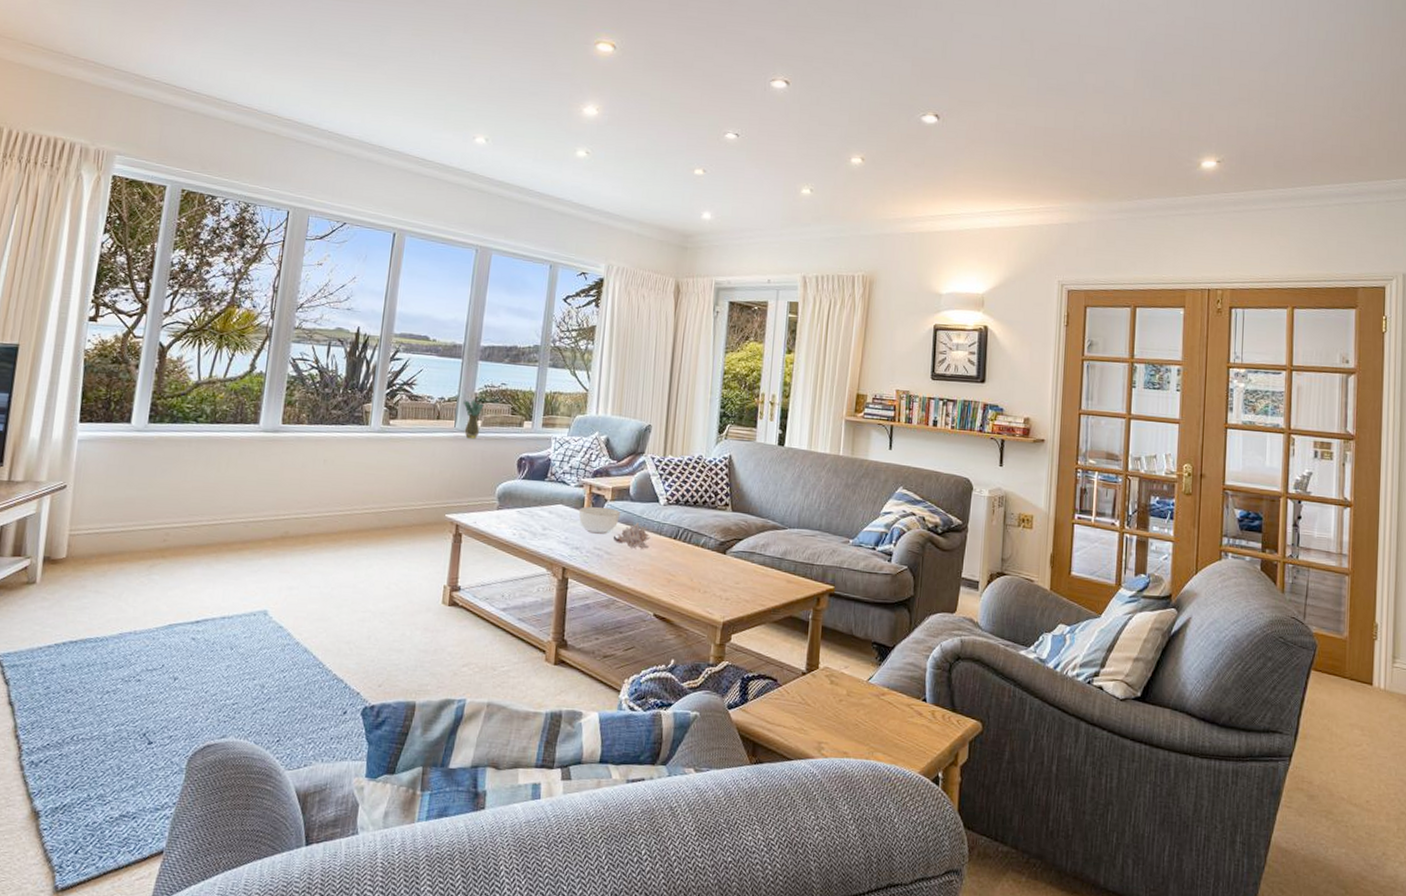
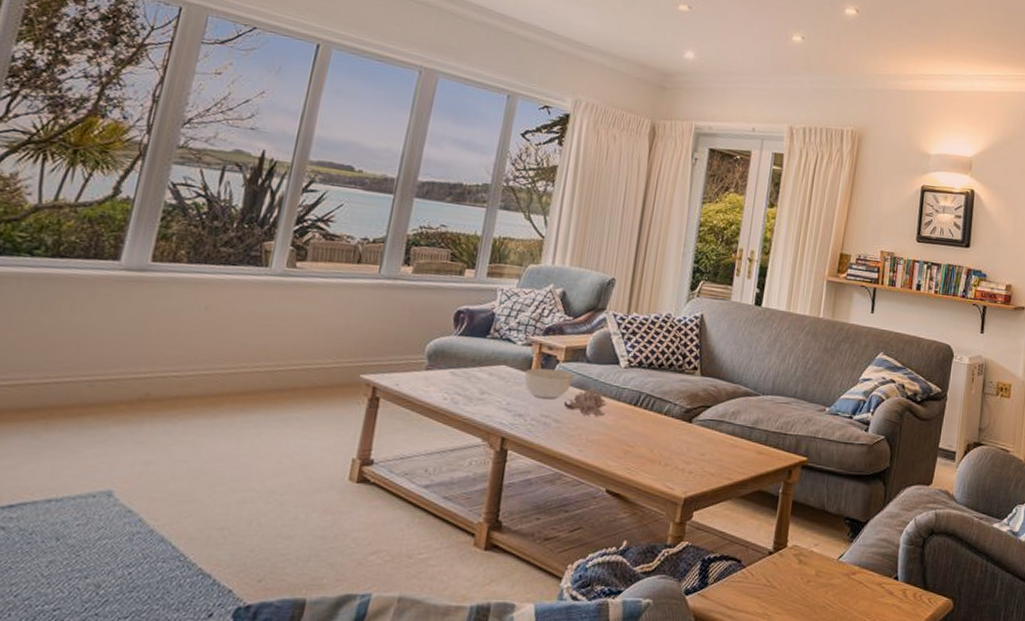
vase: present [463,399,484,440] -> none [390,241,418,288]

